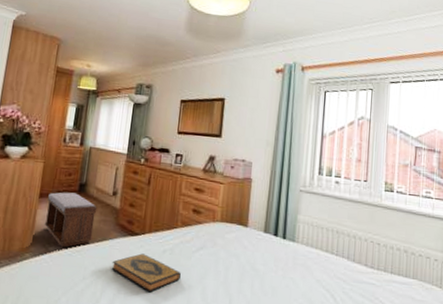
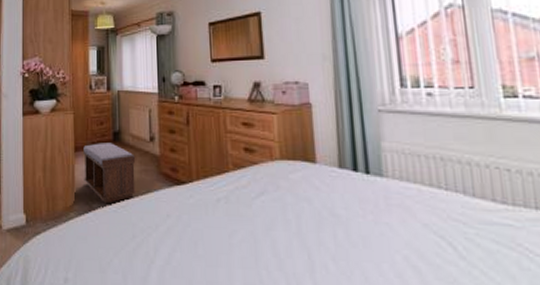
hardback book: present [111,253,181,293] -> none [161,204,242,250]

